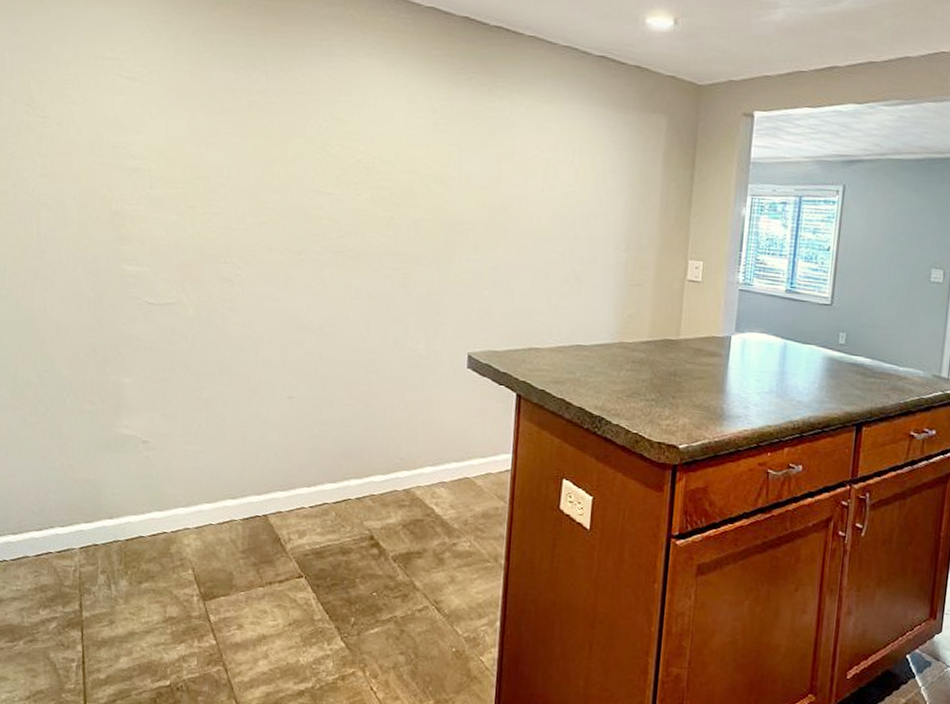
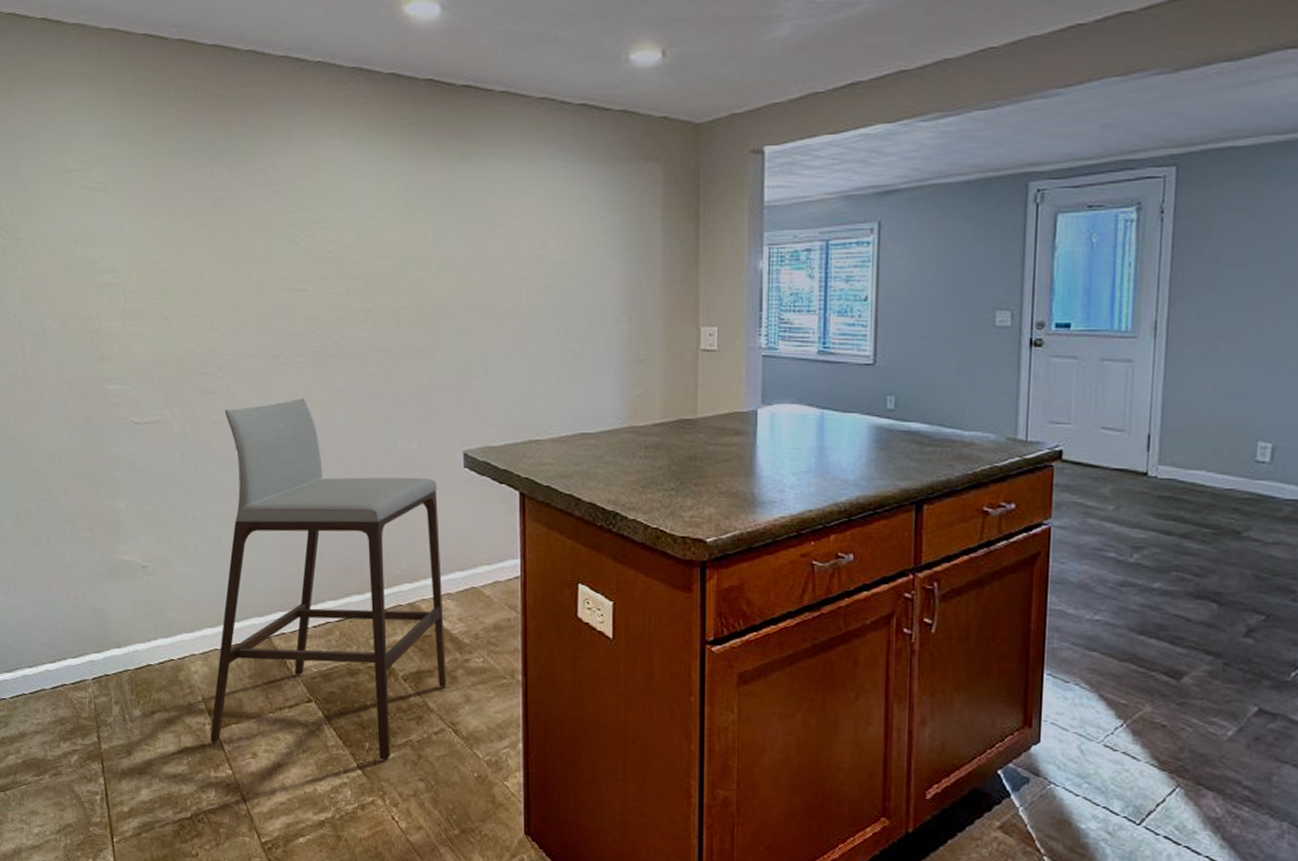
bar stool: none [196,293,441,635] -> present [210,398,447,761]

